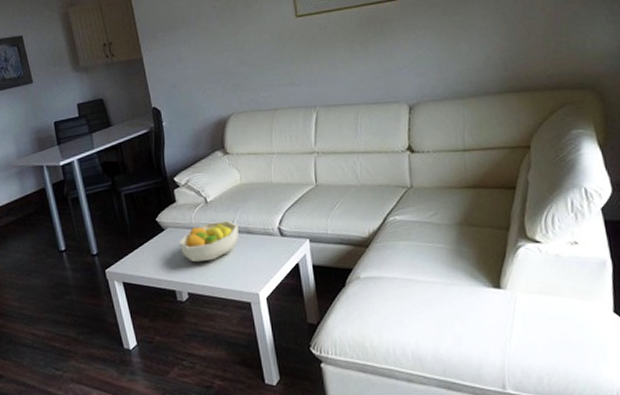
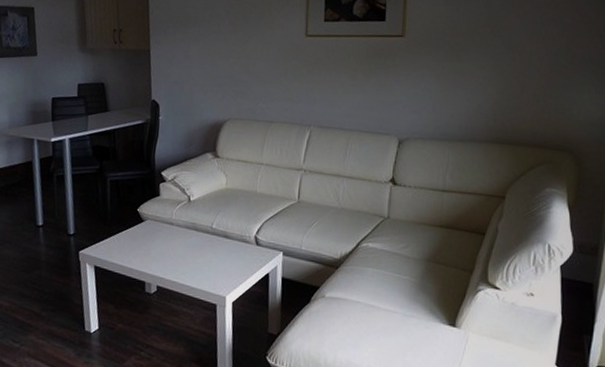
fruit bowl: present [179,220,239,263] -> none [156,221,217,259]

